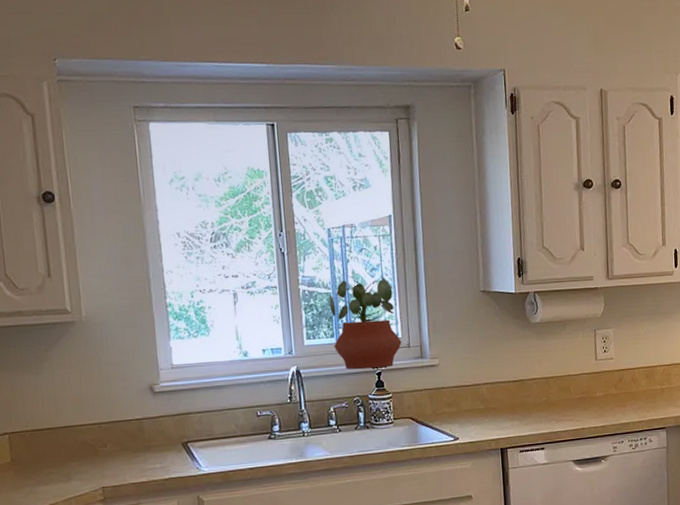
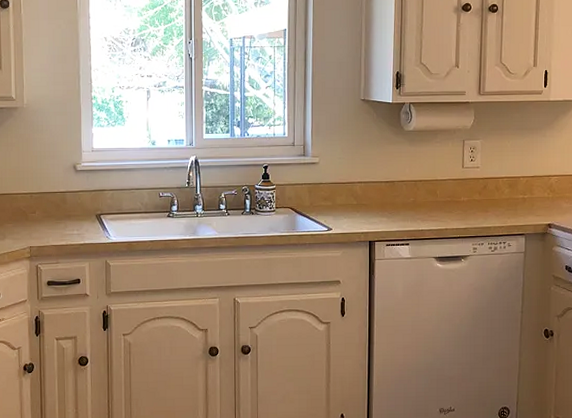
potted plant: present [329,276,402,370] -> none [227,82,287,163]

